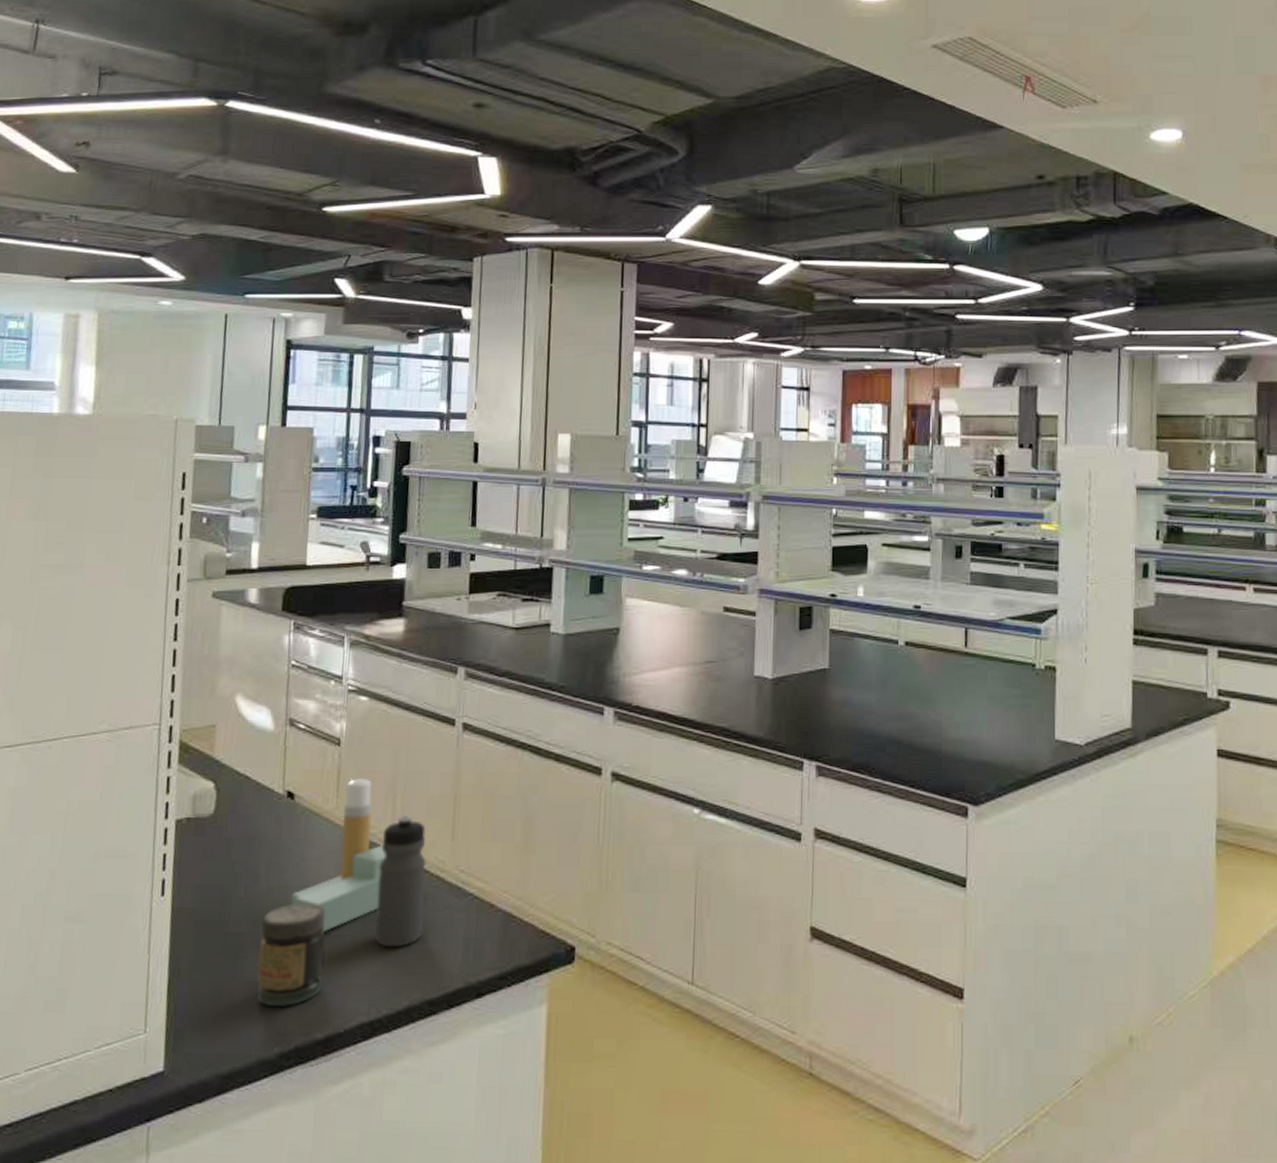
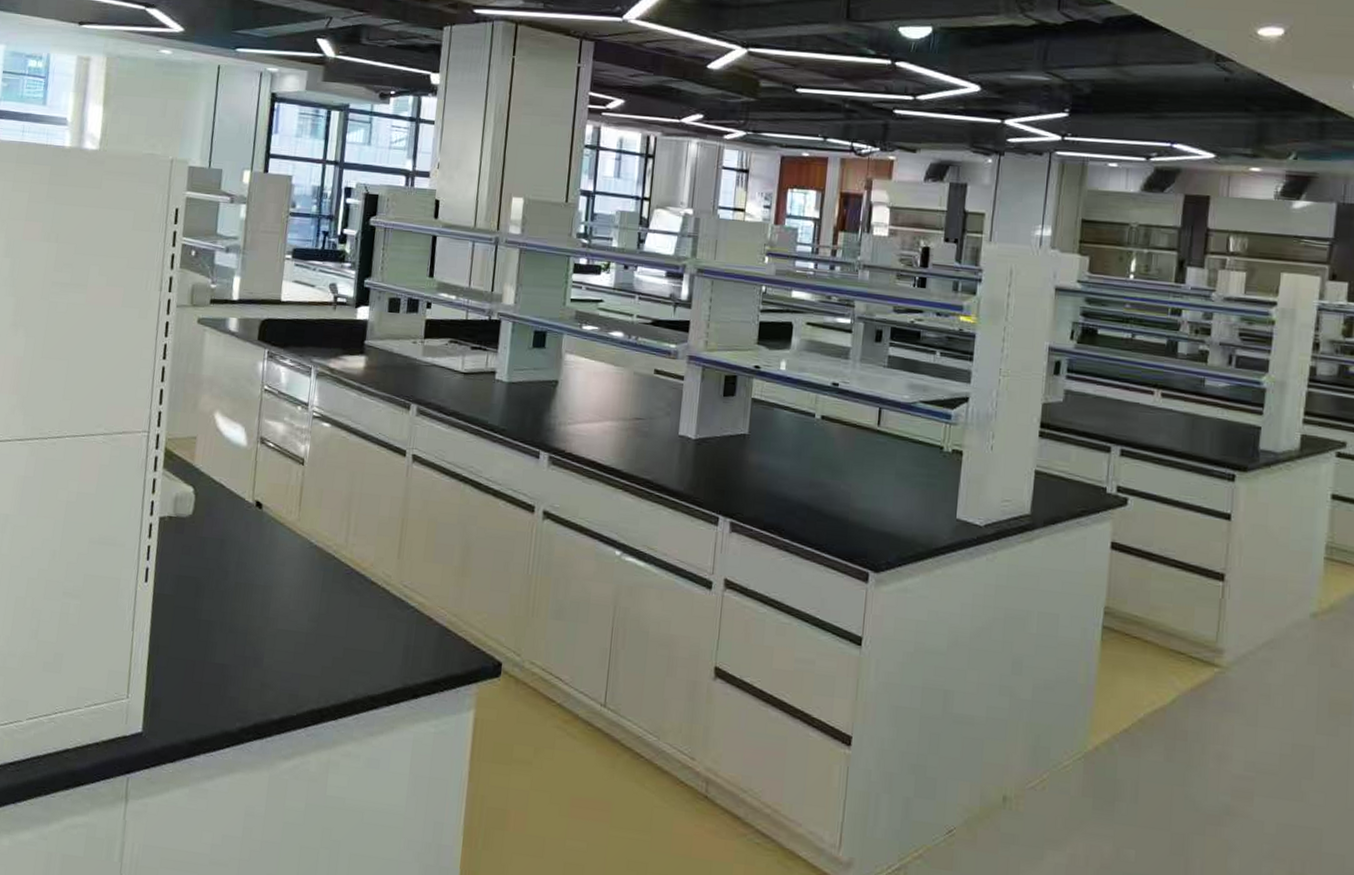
jar: present [257,902,326,1006] -> none [224,599,285,688]
spray bottle: present [291,778,386,931] -> none [255,495,340,627]
water bottle: present [376,814,427,948] -> none [327,531,375,647]

